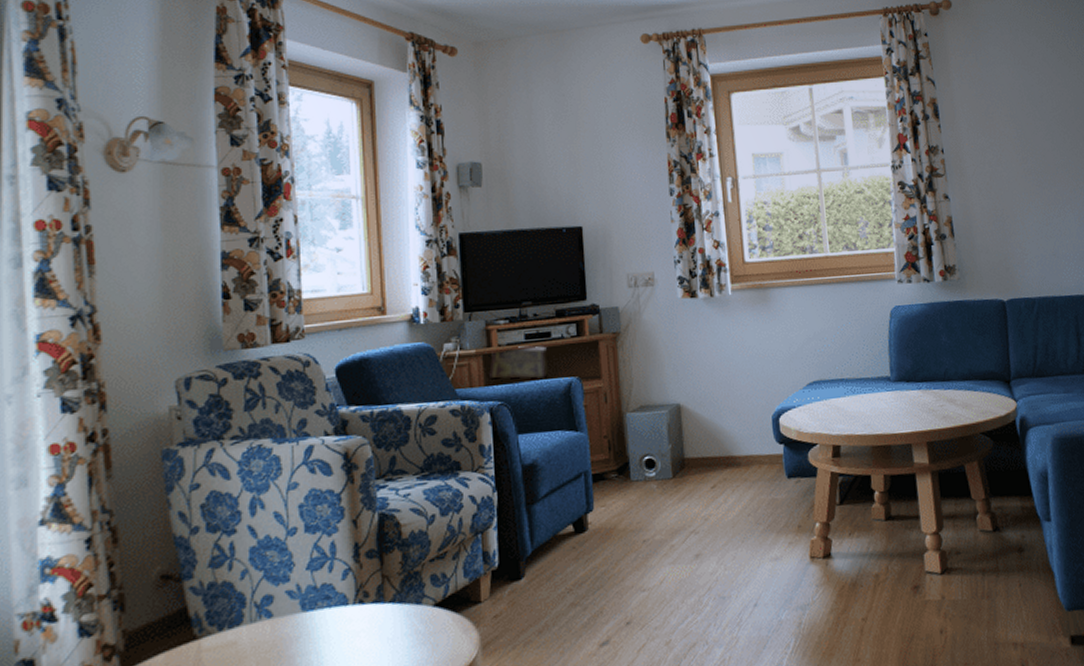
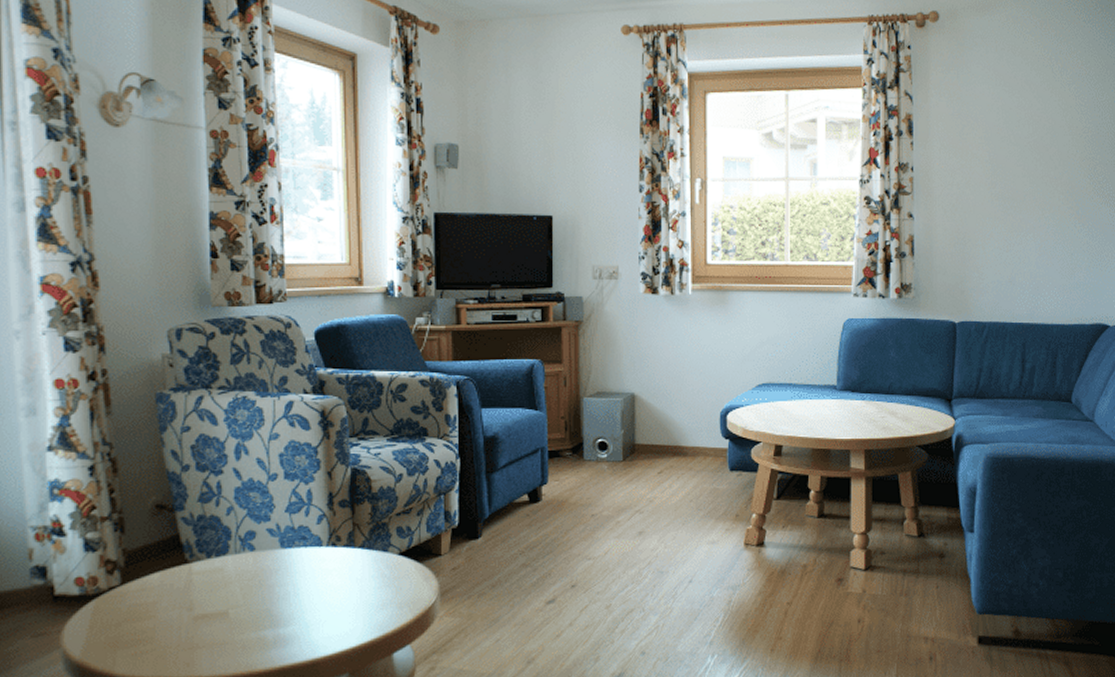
decorative box: present [489,346,548,380] -> none [458,326,512,358]

